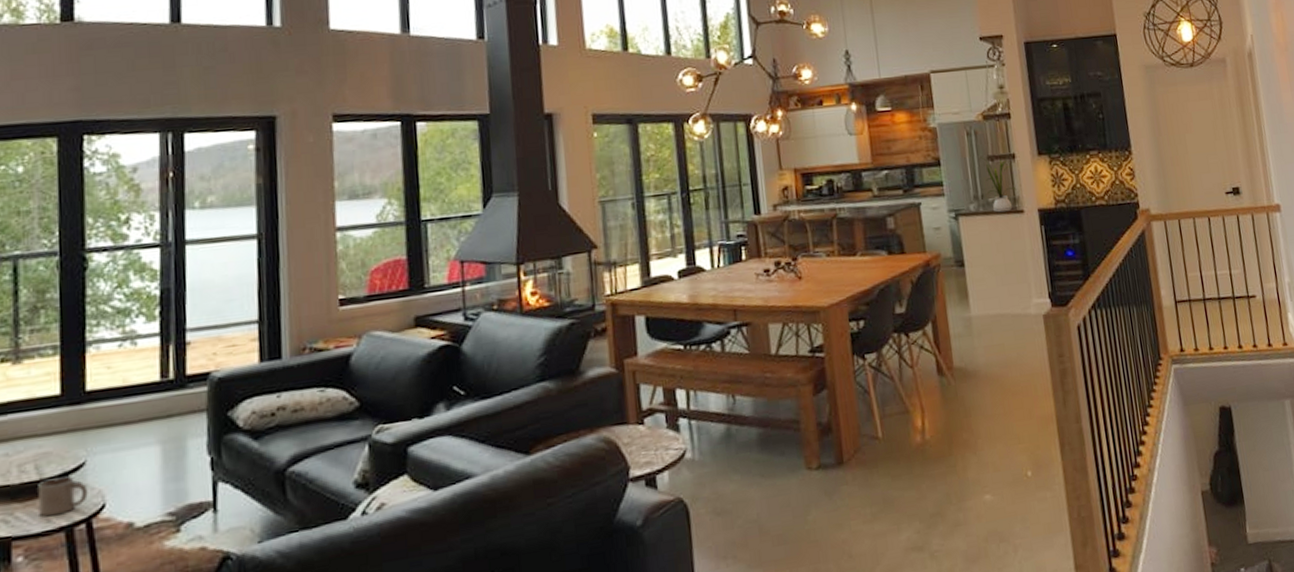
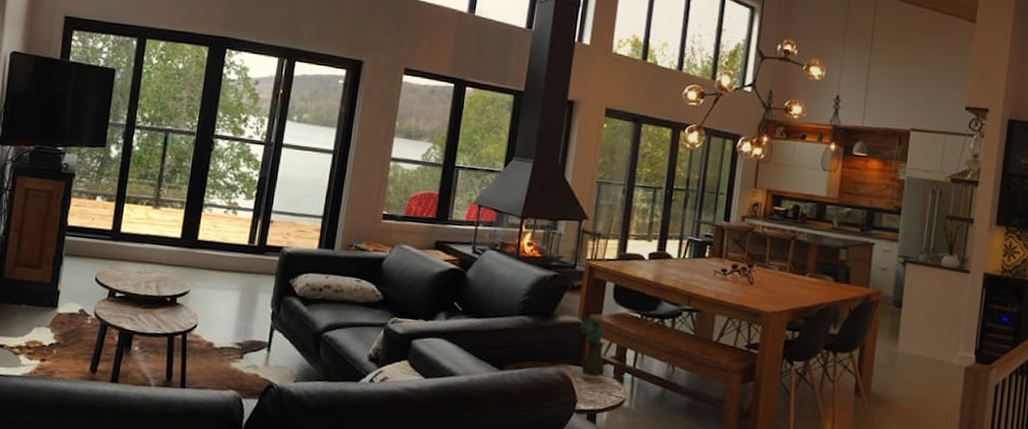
mug: present [38,476,88,518] -> none [153,297,188,325]
vase: none [614,359,656,444] -> present [580,312,606,385]

